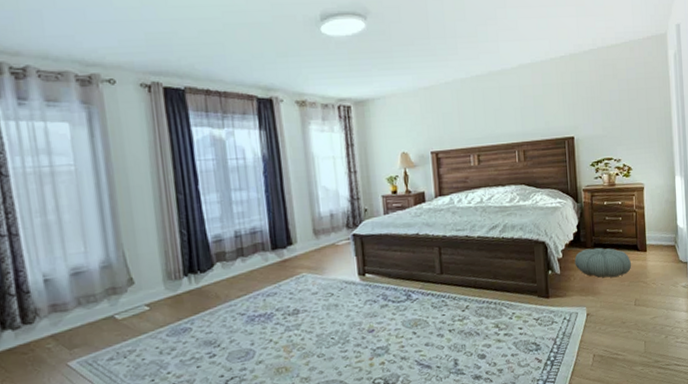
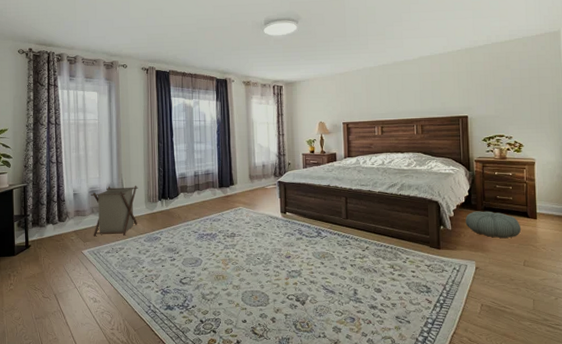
laundry basket: none [73,257,154,340] -> present [91,185,138,237]

